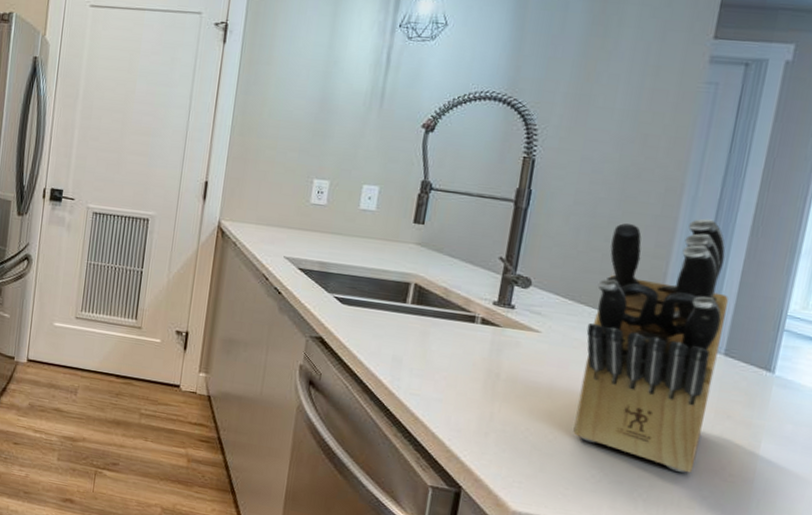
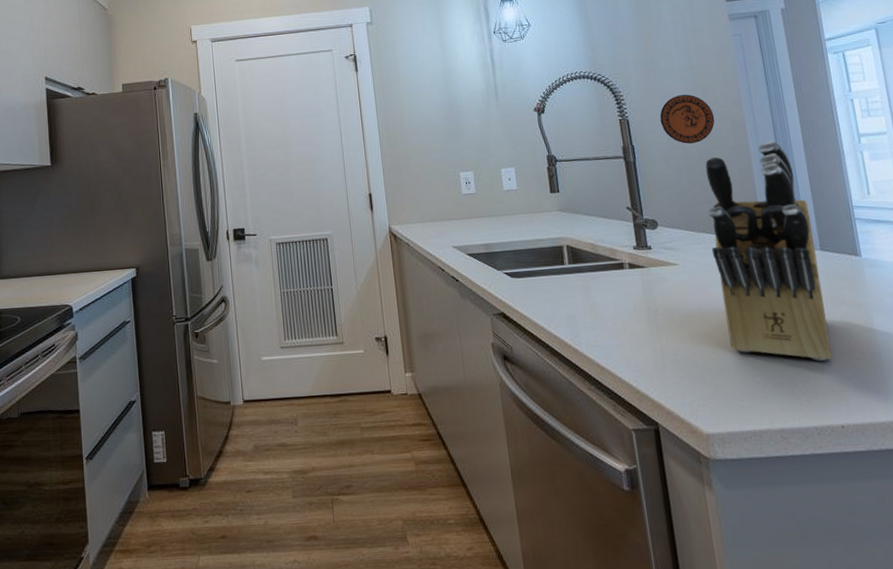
decorative plate: none [574,142,647,203] -> present [660,94,715,145]

